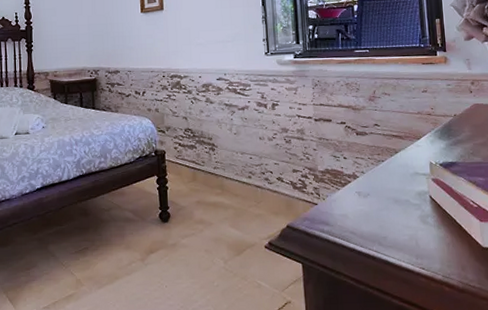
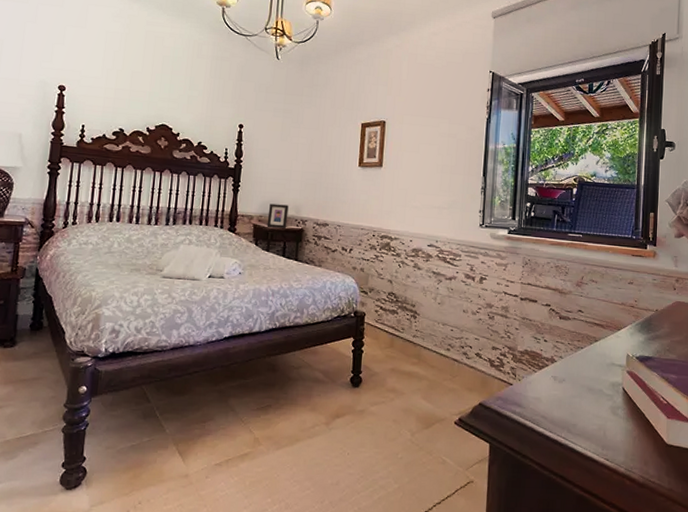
picture frame: none [62,58,81,82] -> present [267,203,289,230]

